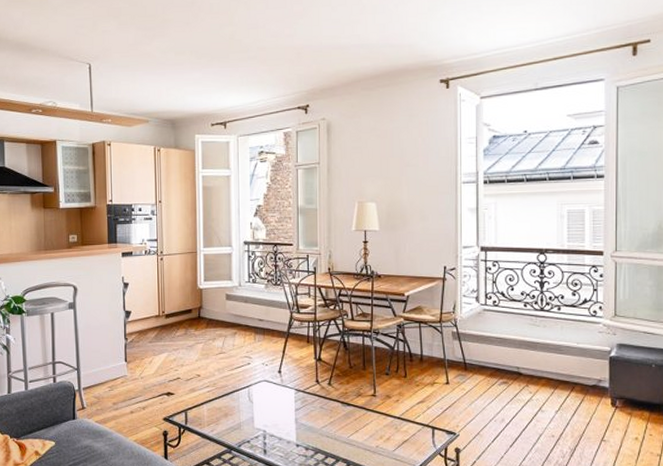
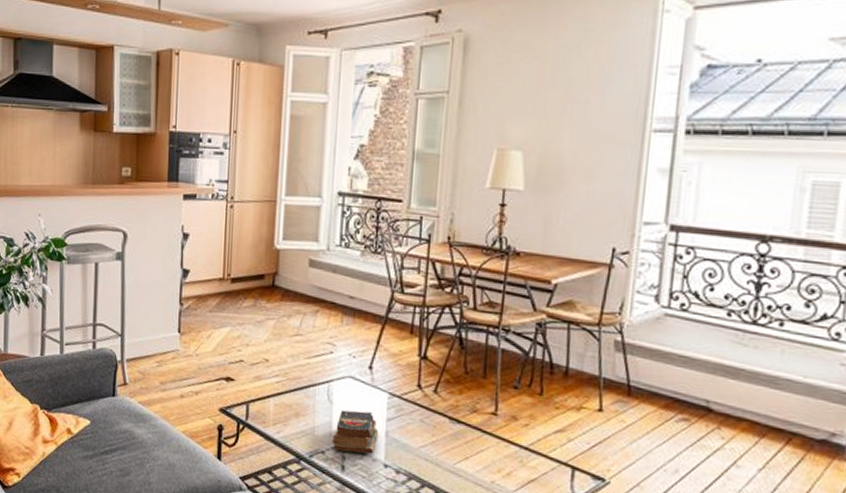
books: none [255,406,290,439] -> present [332,410,379,454]

